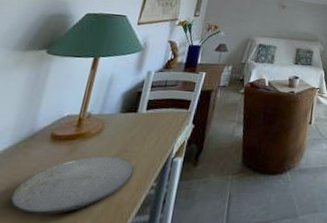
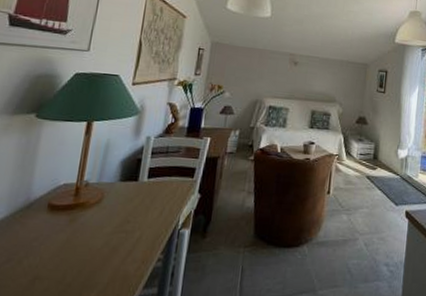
plate: present [9,156,133,216] -> none [11,227,138,287]

